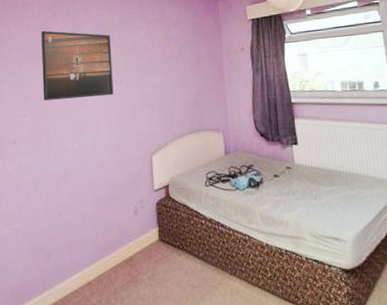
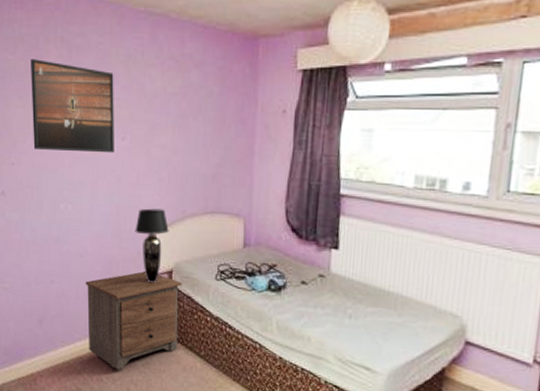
nightstand: none [92,190,179,288] -> present [85,271,183,370]
table lamp: none [134,134,163,200] -> present [135,208,169,284]

